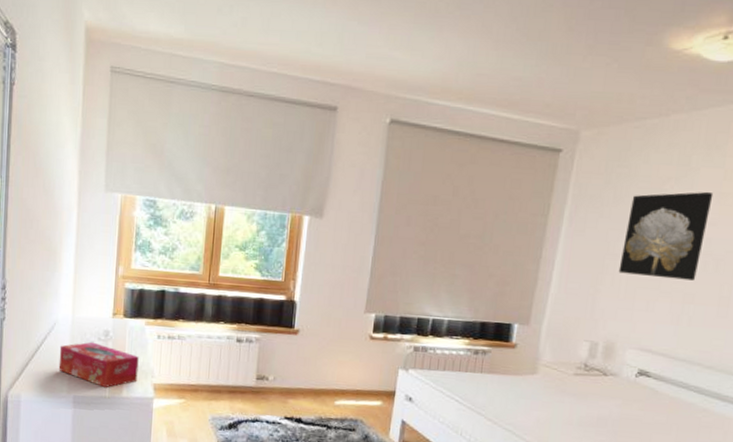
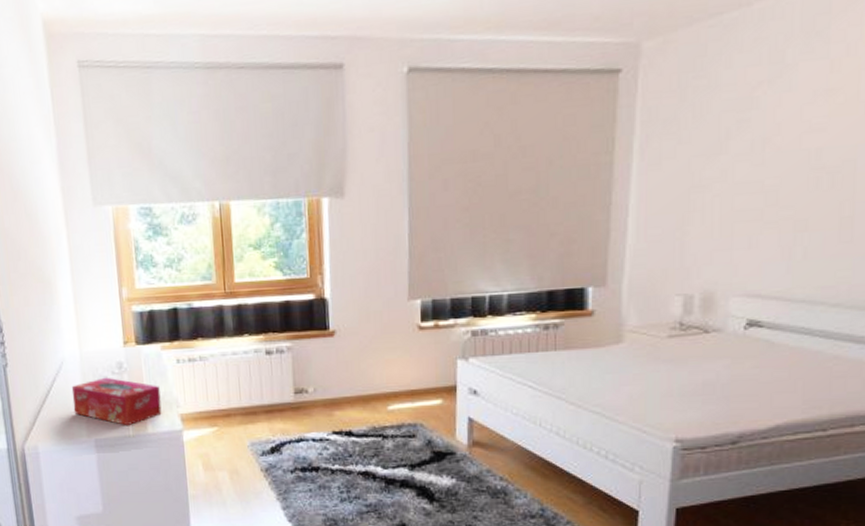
wall art: present [618,191,714,281] -> none [709,90,819,208]

